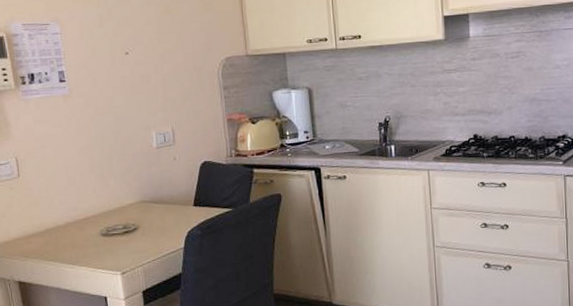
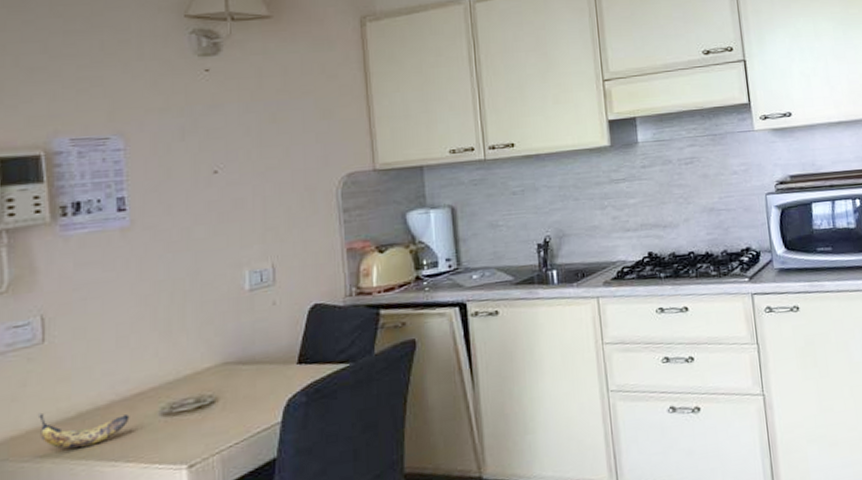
banana: none [20,226,80,254] -> present [37,412,130,449]

